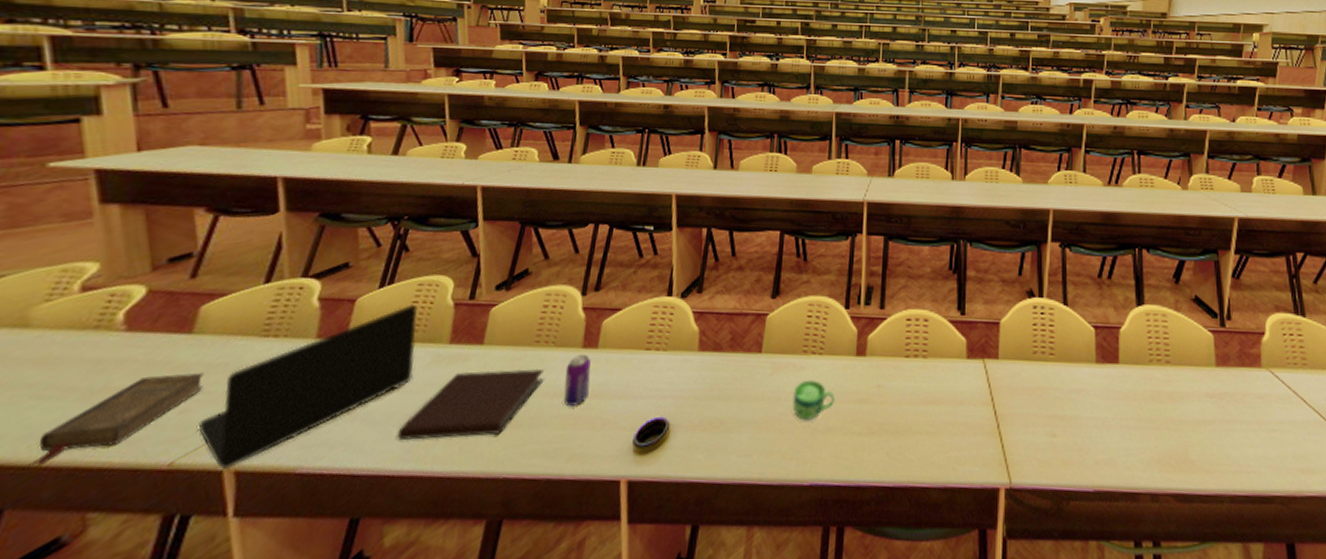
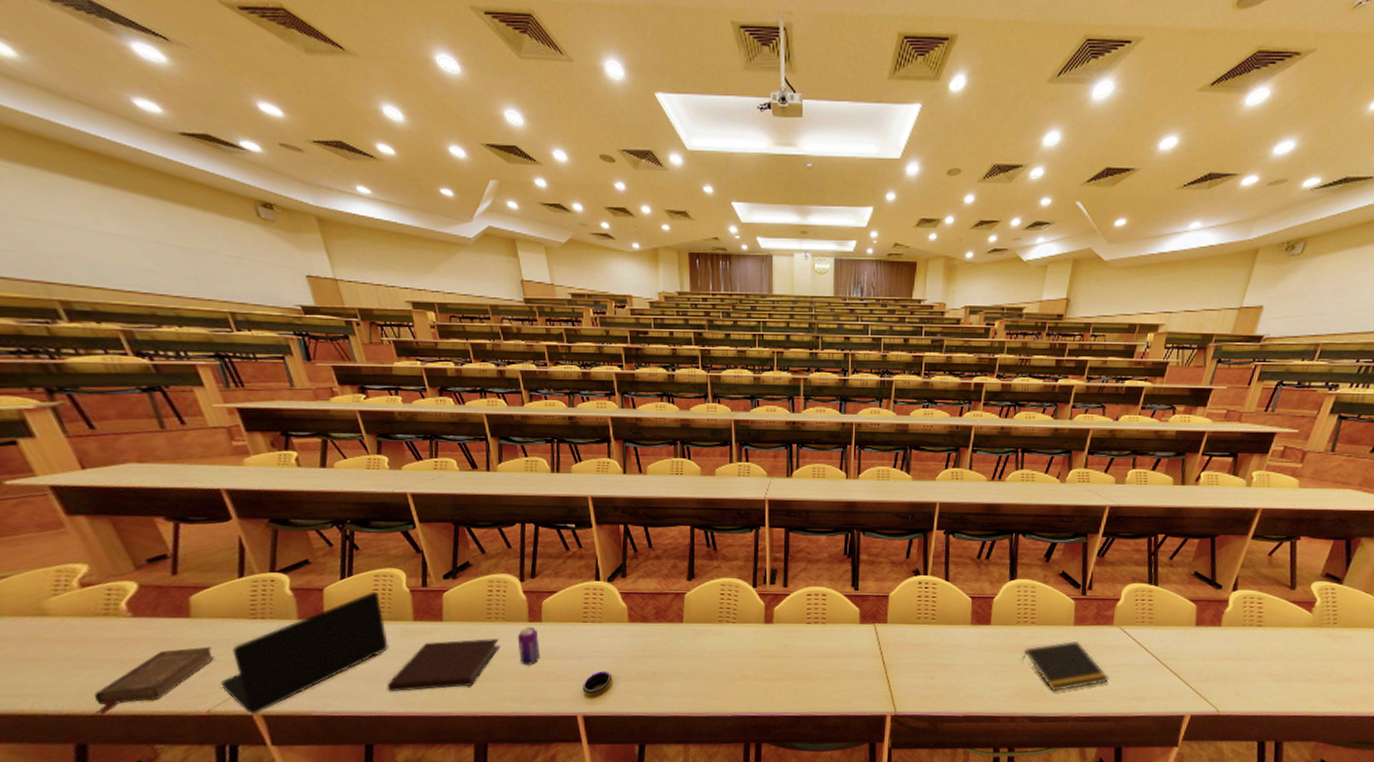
cup: present [792,380,835,421] -> none [713,642,749,672]
notepad: none [1160,388,1267,459] -> present [1023,641,1110,692]

